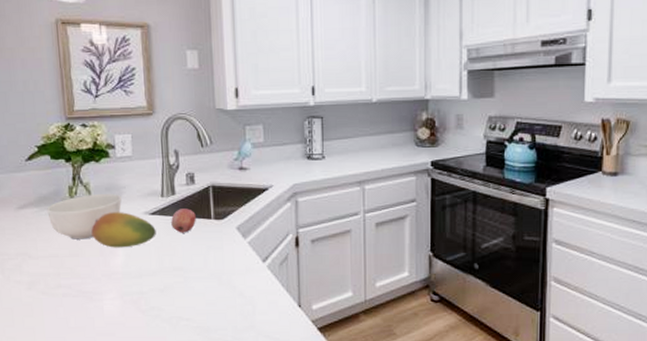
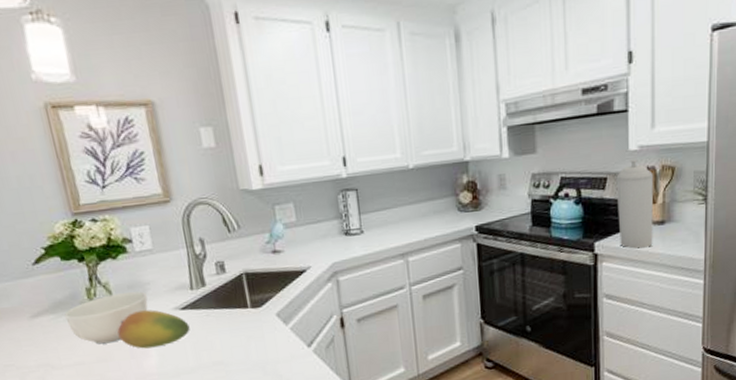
fruit: present [171,208,196,233] -> none [204,299,232,326]
canister: none [570,110,609,197] -> present [616,159,654,249]

